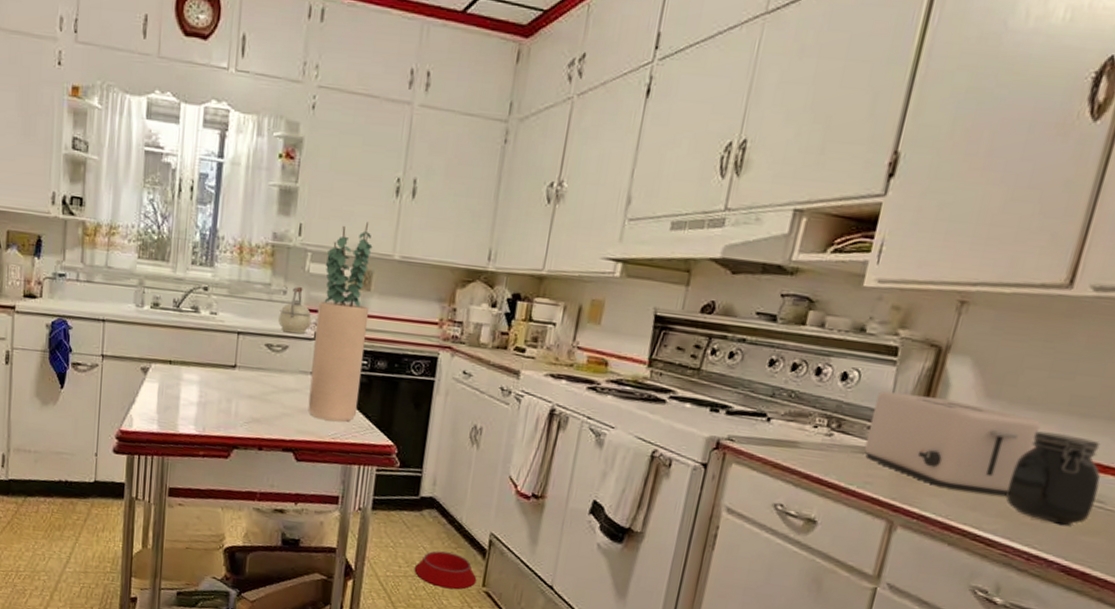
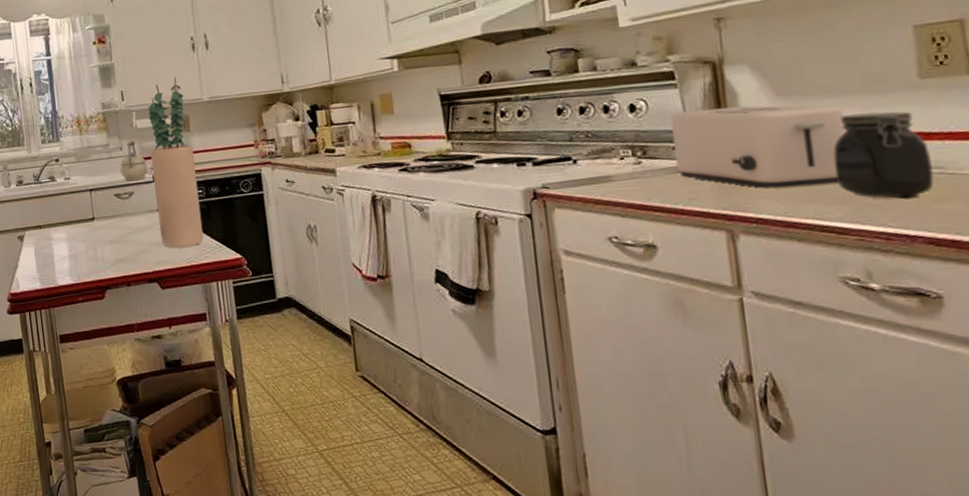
pet bowl: present [414,550,477,590] -> none [289,345,350,380]

